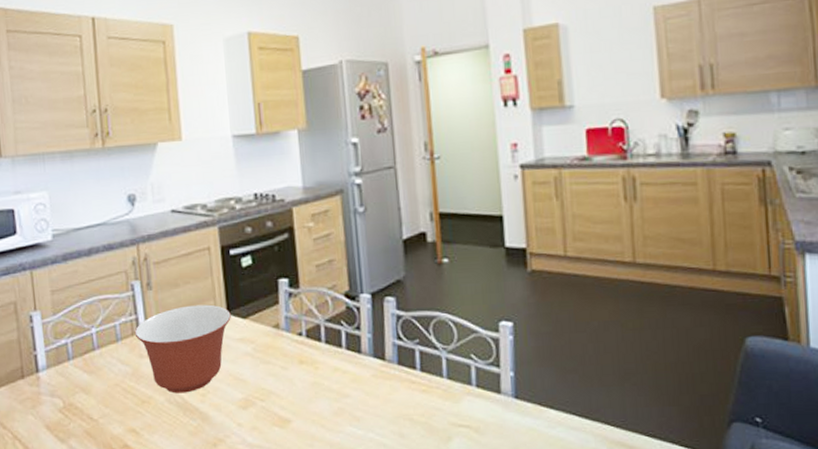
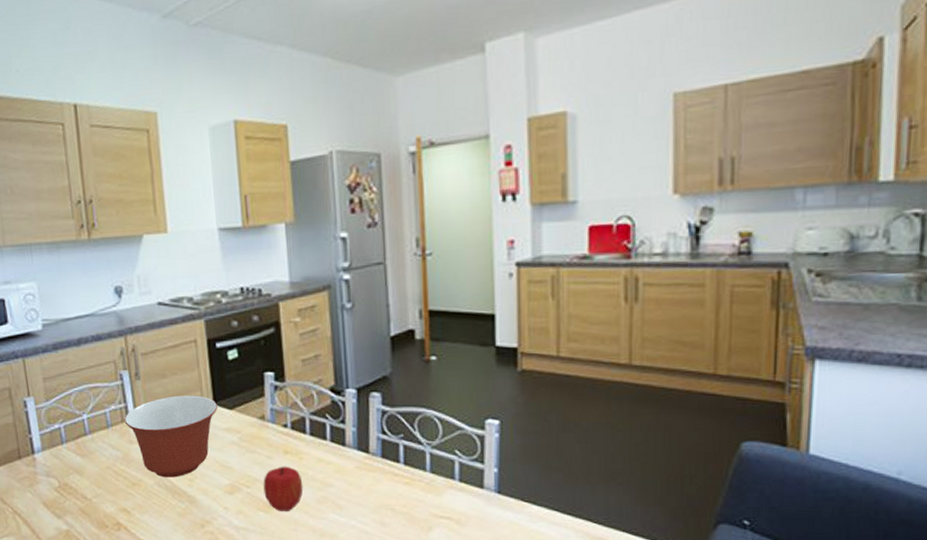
fruit: none [278,376,320,427] -> present [263,466,303,512]

